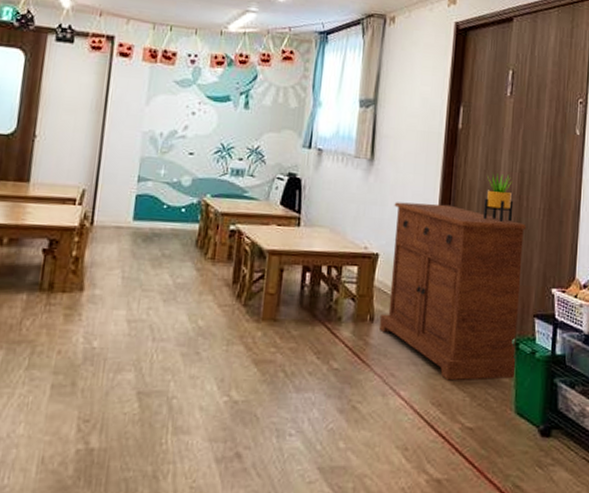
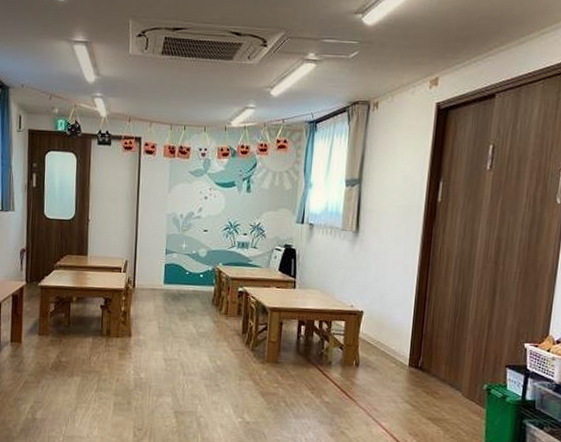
sideboard: present [380,202,527,381] -> none [364,267,502,418]
potted plant: present [483,174,514,223] -> none [460,241,490,285]

